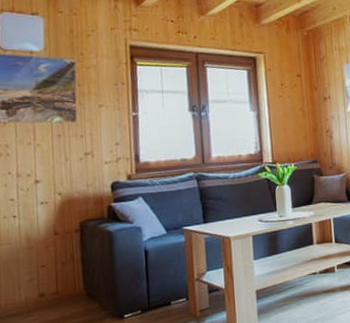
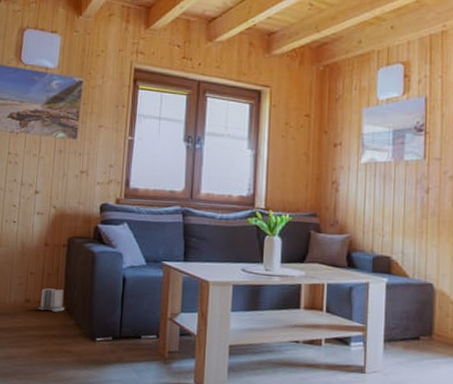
architectural model: none [55,275,85,302] -> present [38,288,64,312]

